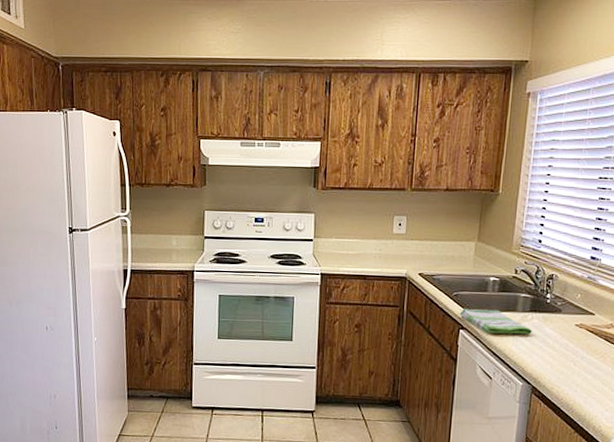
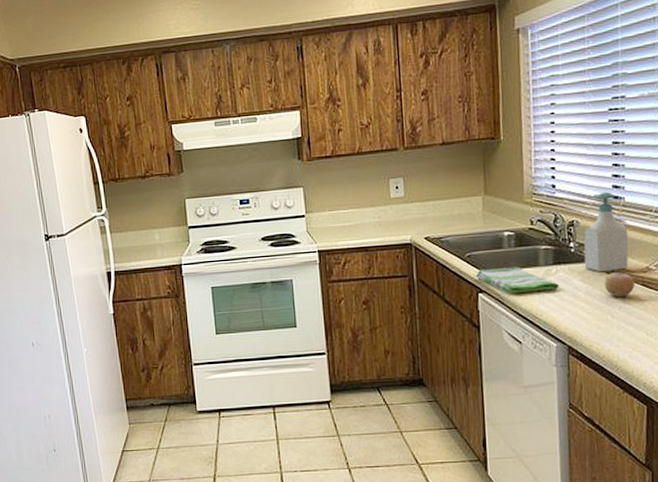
soap bottle: none [556,252,600,324] -> present [583,192,629,273]
fruit: none [572,323,599,349] -> present [604,270,635,298]

